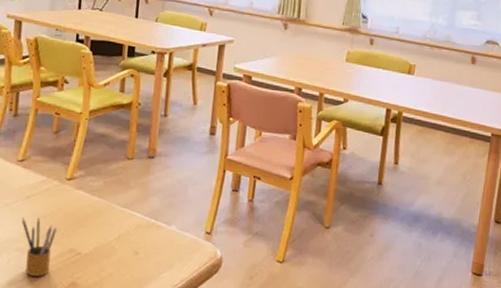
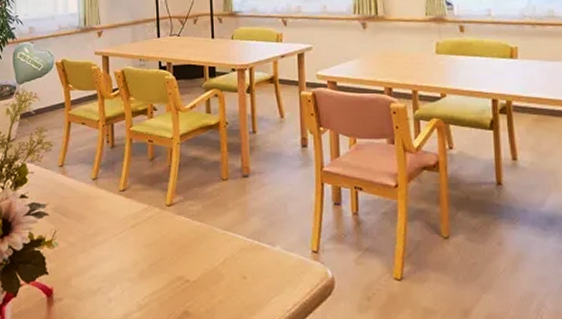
pencil box: present [22,217,57,277] -> none [130,246,163,306]

